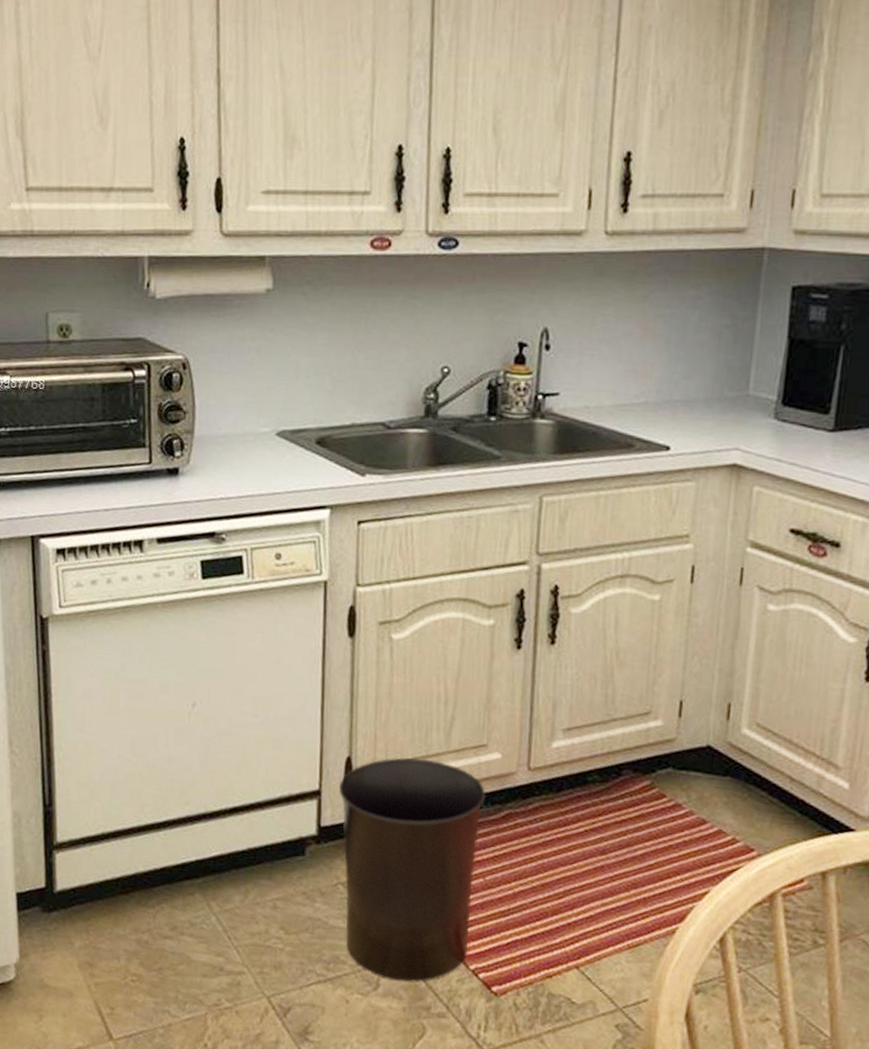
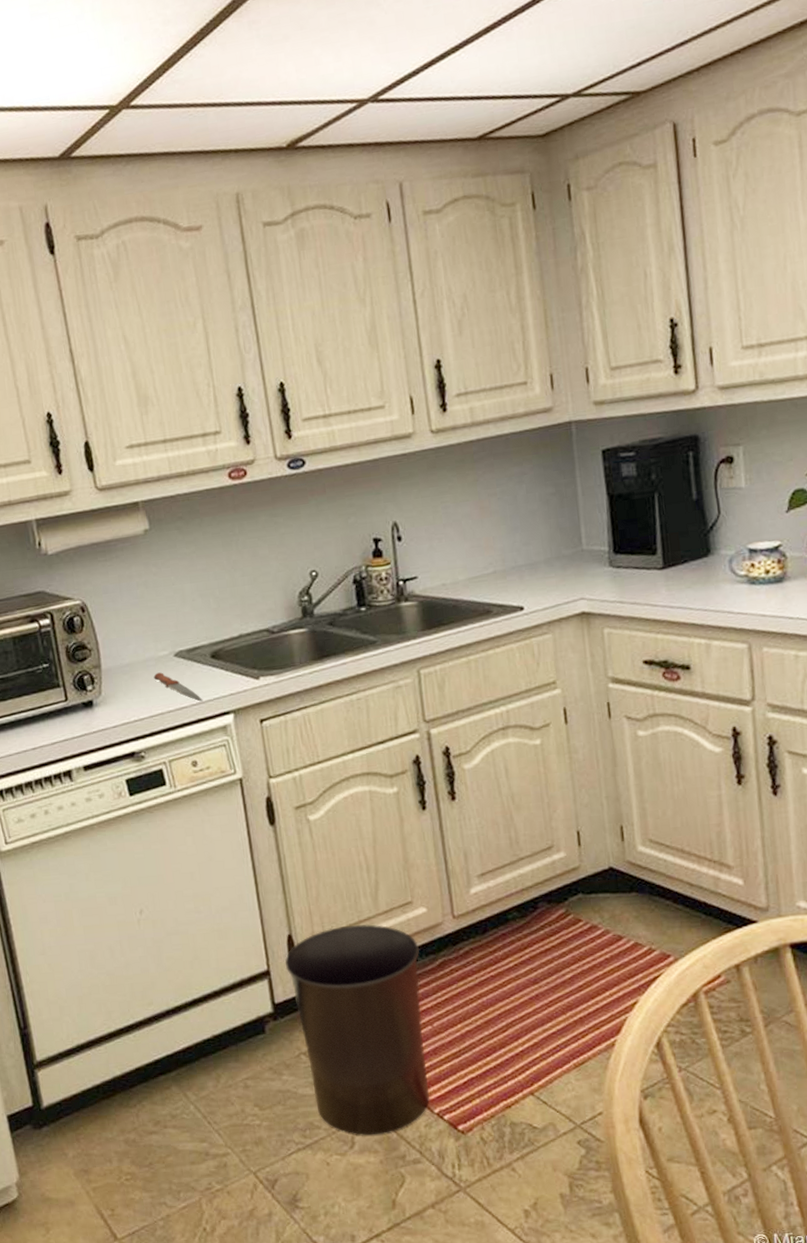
kitchen knife: none [249,450,299,490] -> present [153,672,202,702]

